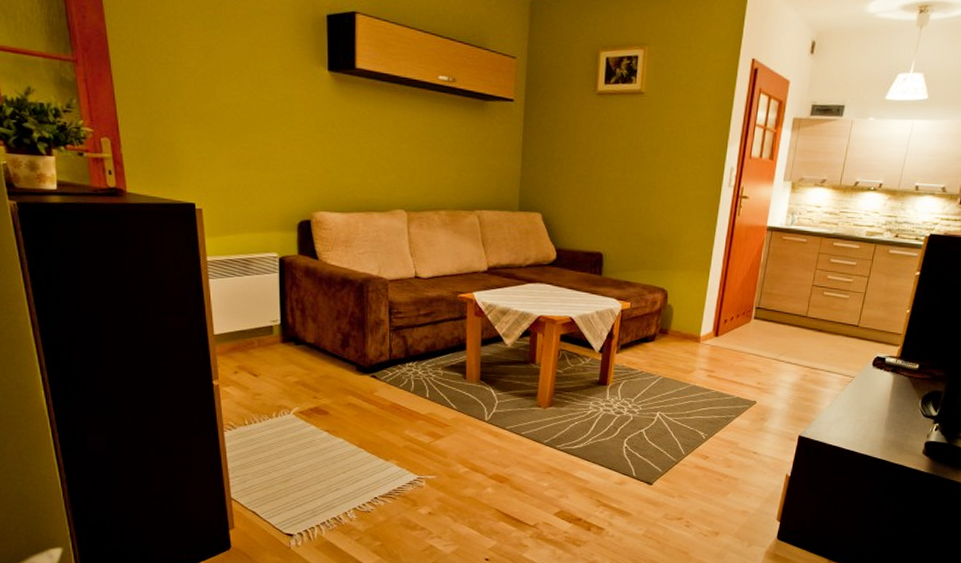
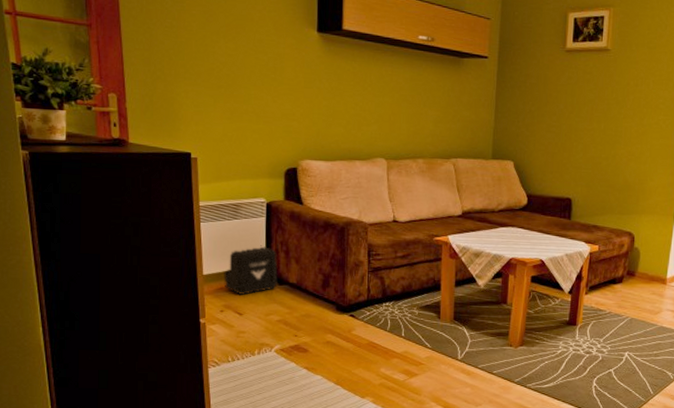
air purifier: none [236,303,294,355] -> present [224,245,278,295]

